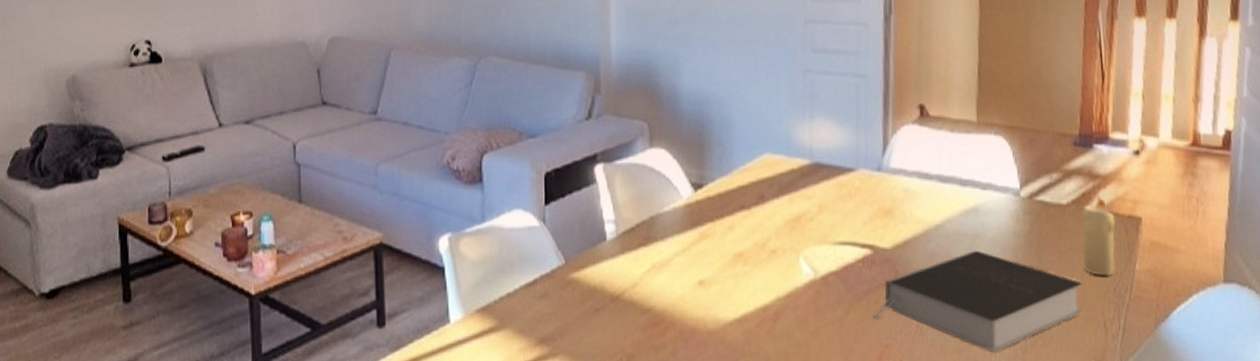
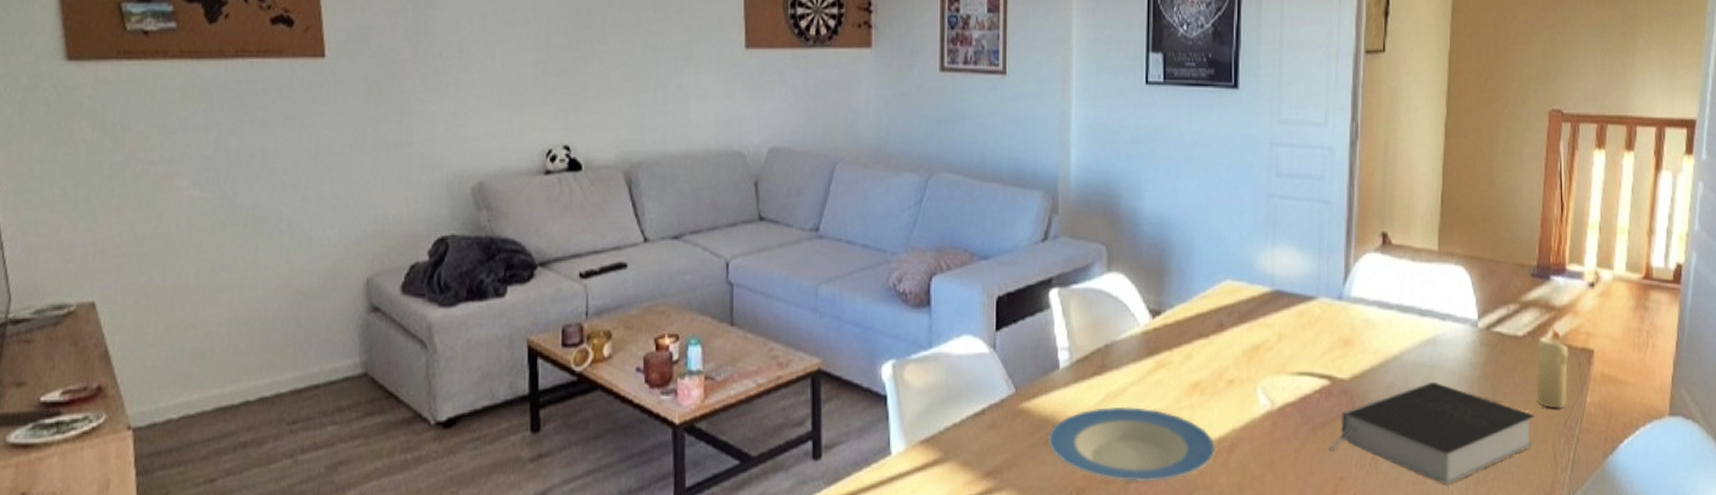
plate: none [597,276,761,350] -> present [1047,406,1216,483]

